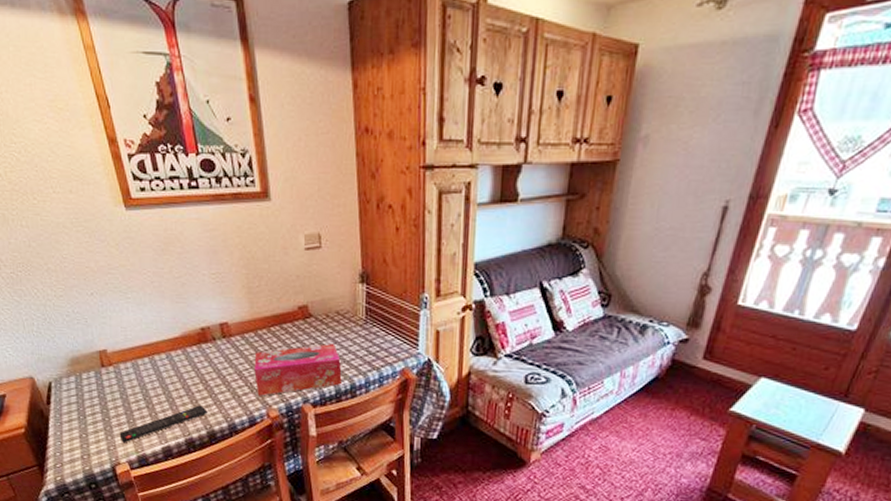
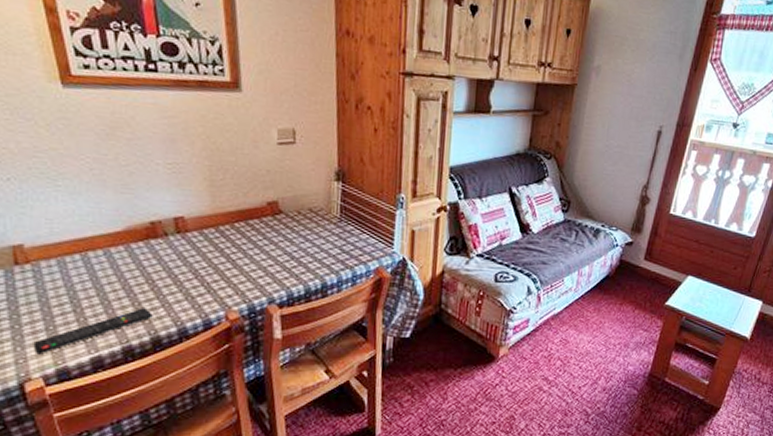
tissue box: present [254,344,342,396] -> none [212,241,313,297]

